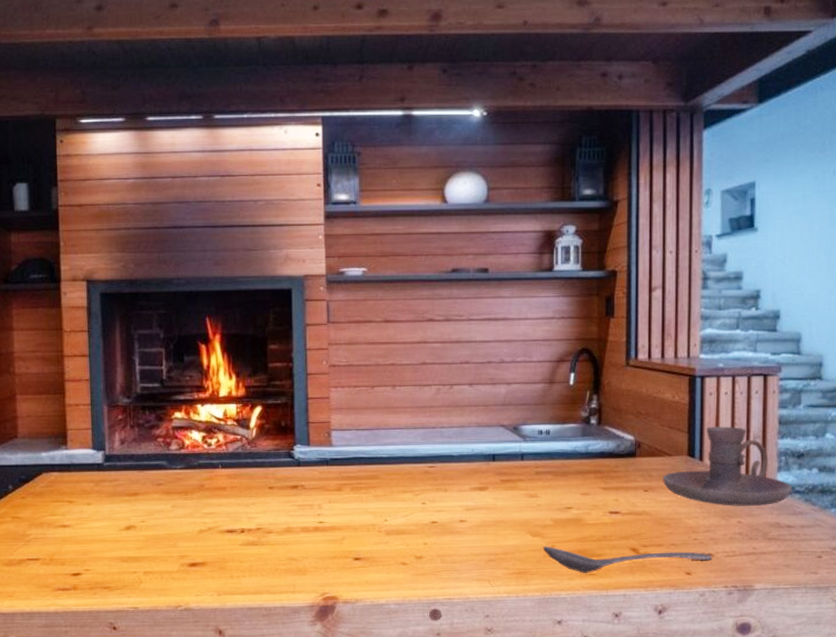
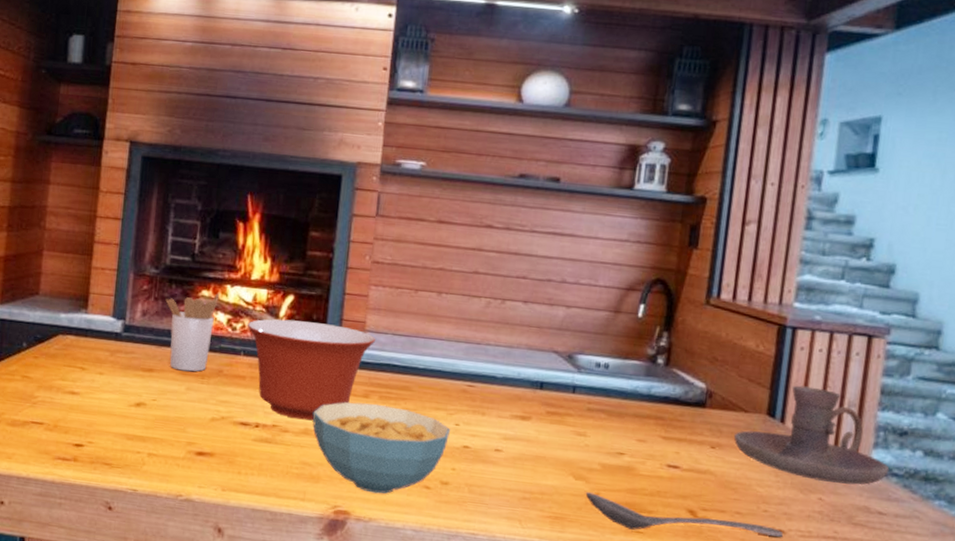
utensil holder: none [141,412,192,491] -> present [165,292,220,372]
mixing bowl: none [221,428,342,520] -> present [247,319,376,421]
cereal bowl: none [292,495,418,576] -> present [312,402,450,494]

